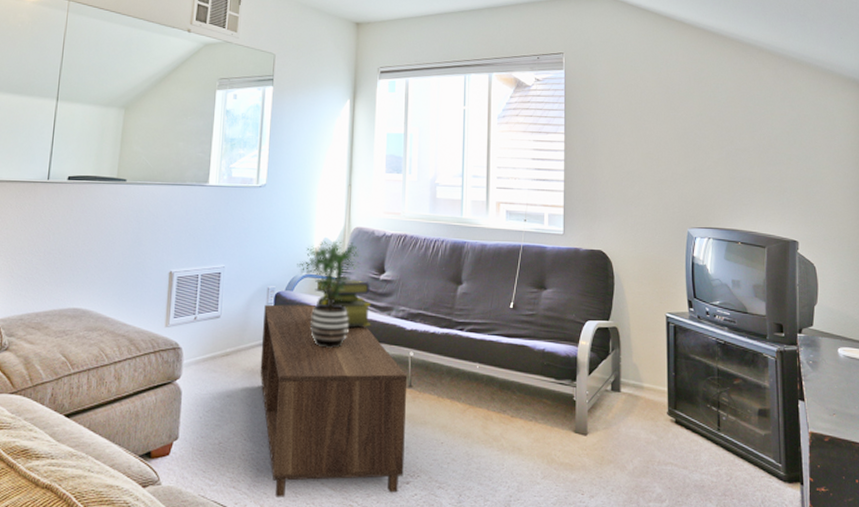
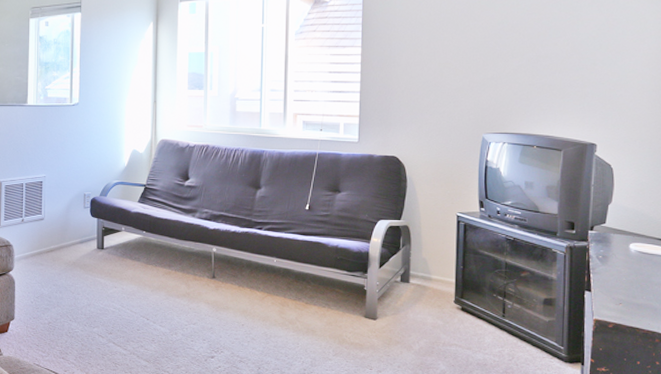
coffee table: present [260,304,408,497] -> none [80,208,211,367]
potted plant: present [297,241,361,348] -> none [109,152,167,245]
stack of books: present [315,279,371,327] -> none [126,185,177,227]

